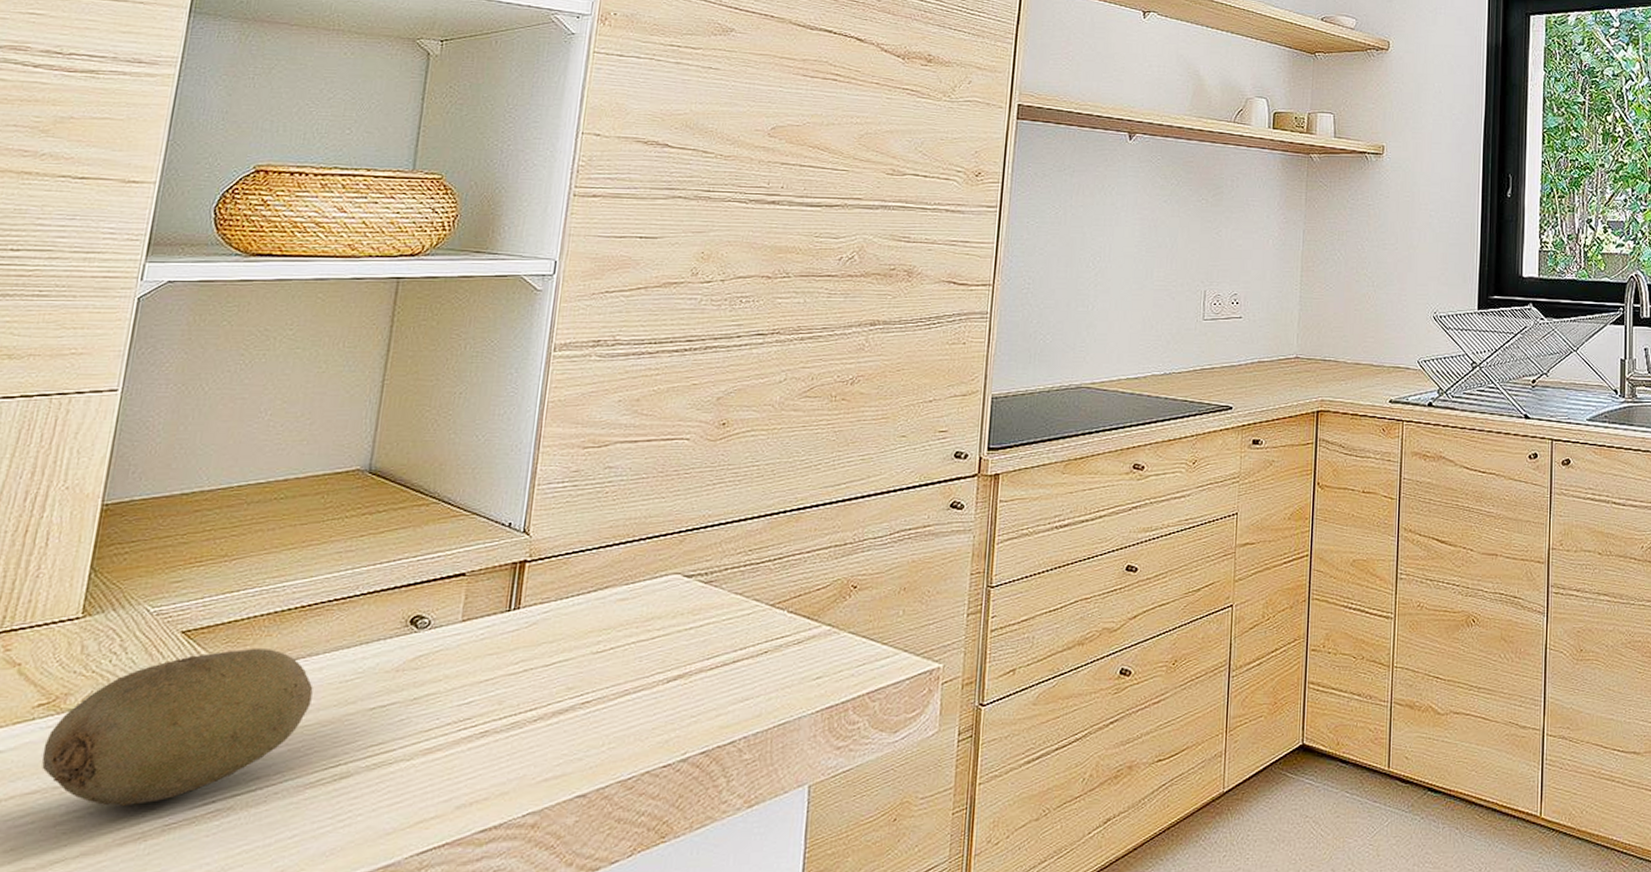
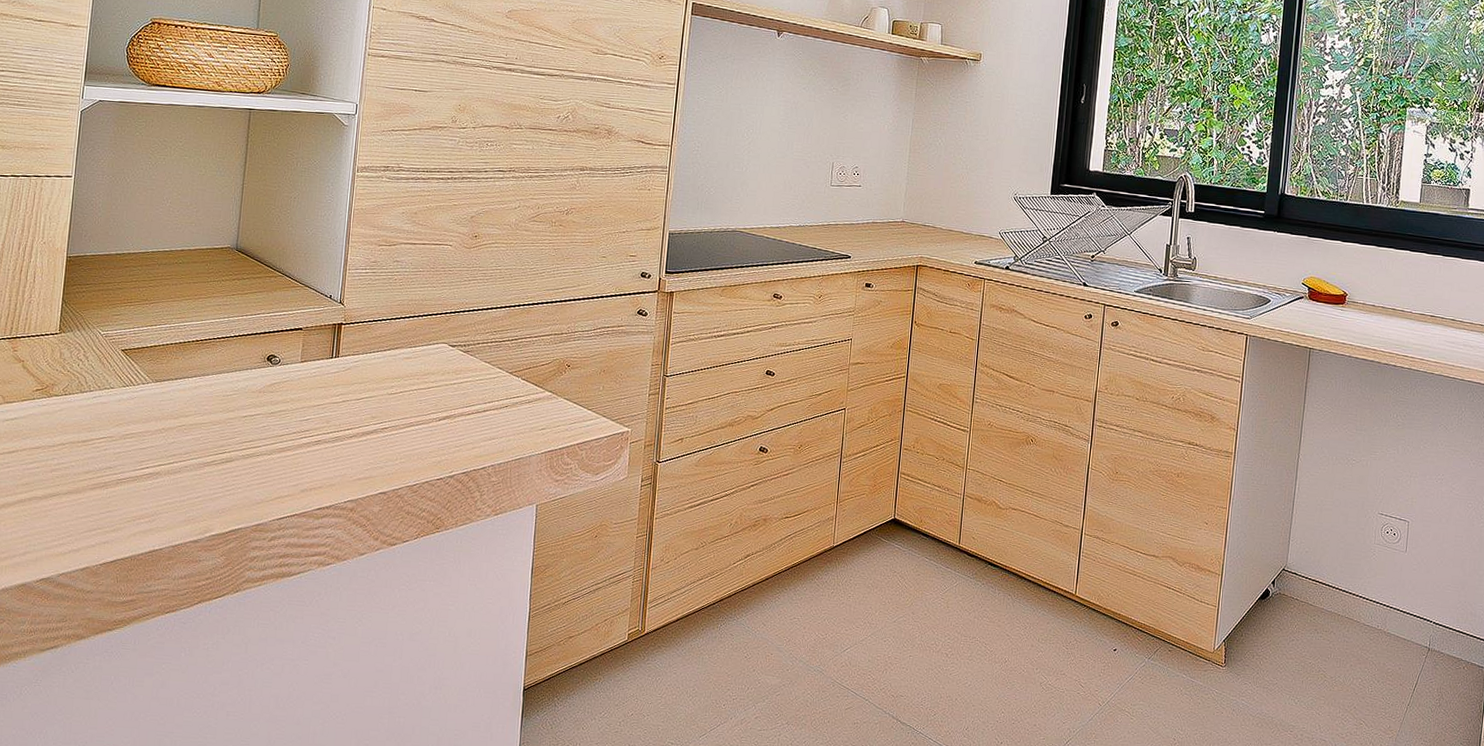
fruit: present [41,649,313,807] -> none [40,366,207,464]

